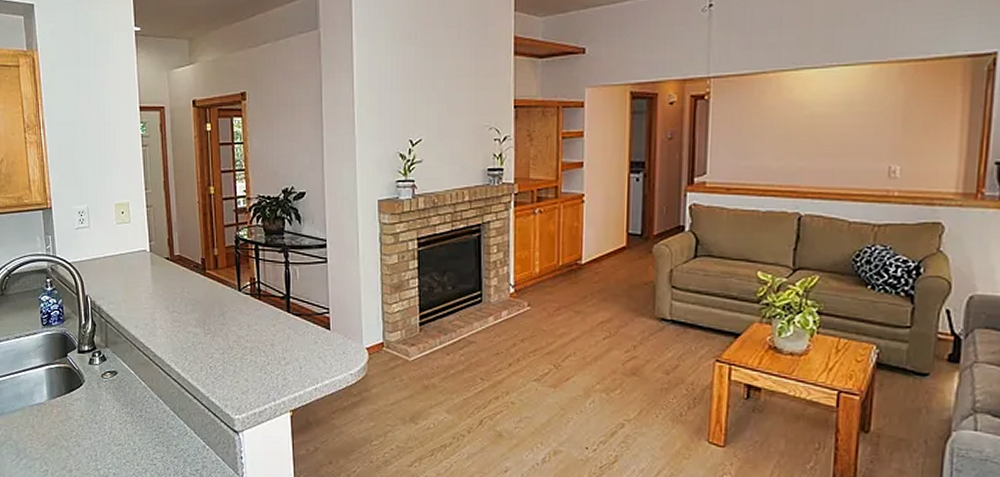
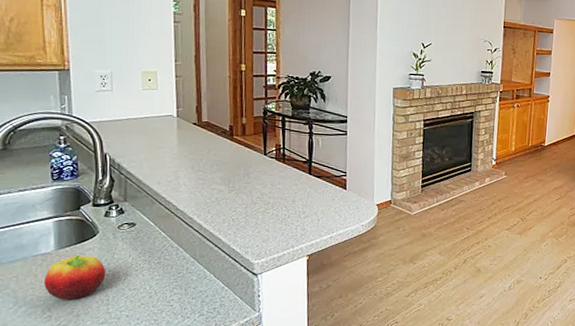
fruit: none [40,406,93,454] -> present [44,255,106,300]

